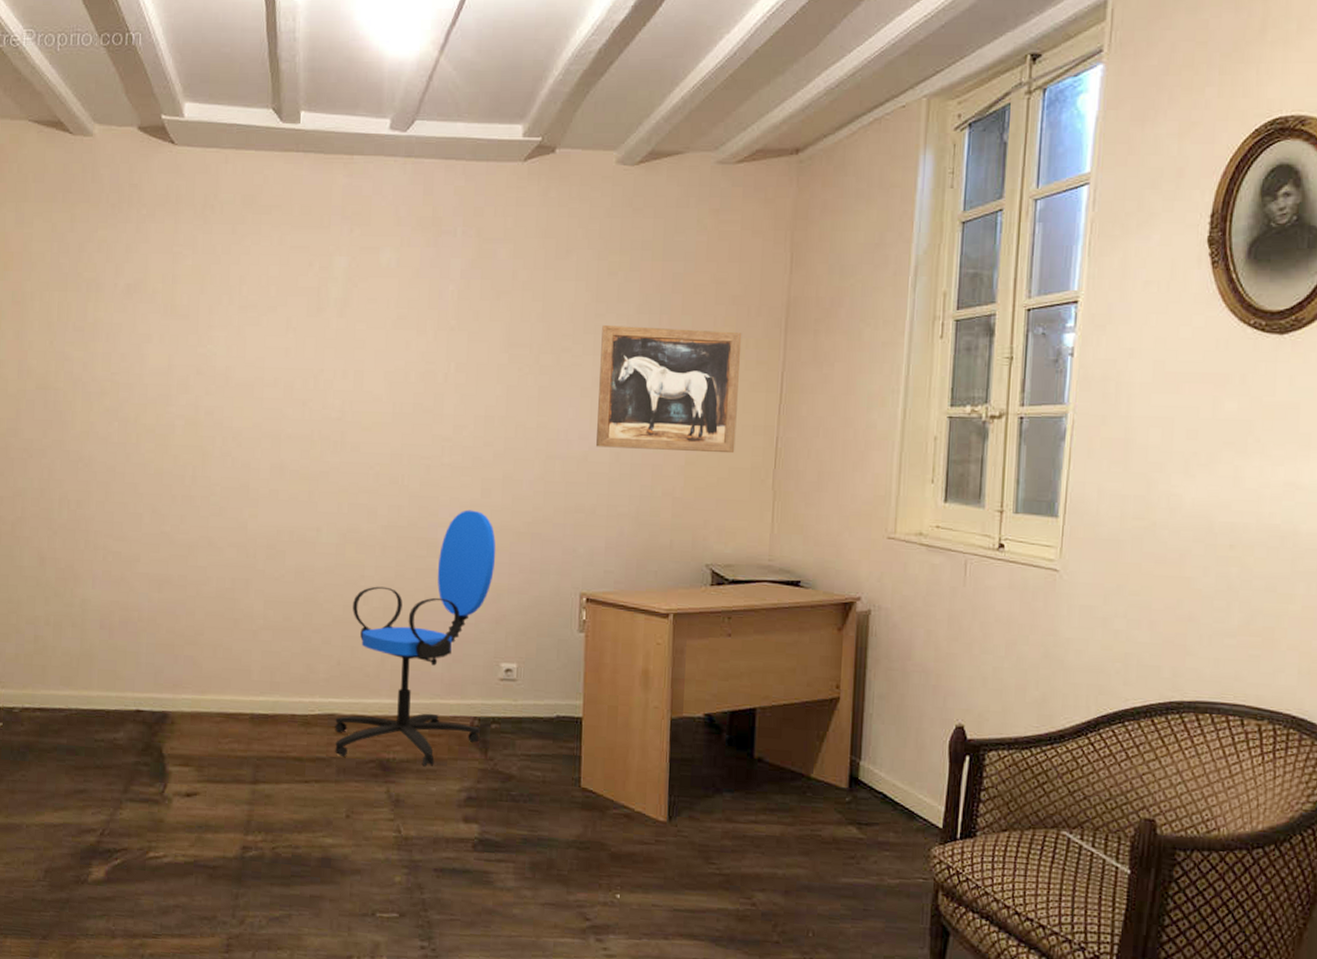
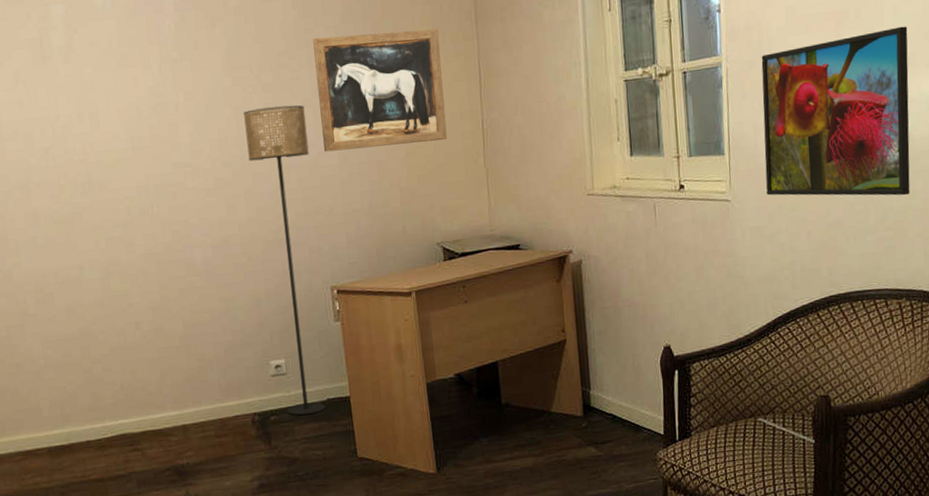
office chair: present [335,509,496,767] -> none [125,227,262,470]
floor lamp: none [510,390,582,730] -> present [243,105,326,416]
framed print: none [1105,401,1305,599] -> present [761,26,910,196]

